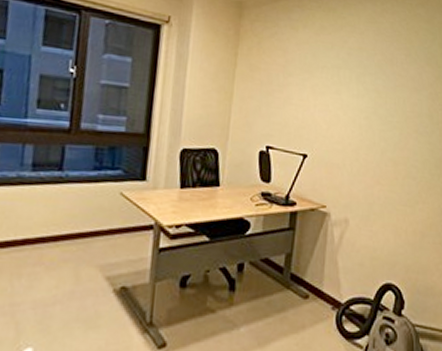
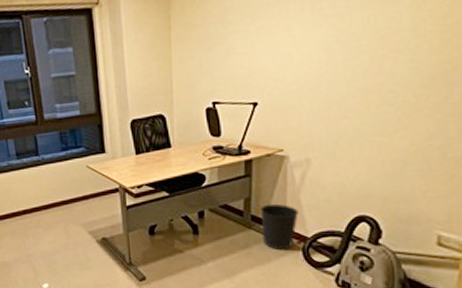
wastebasket: none [299,262,335,317] -> present [260,203,299,251]

